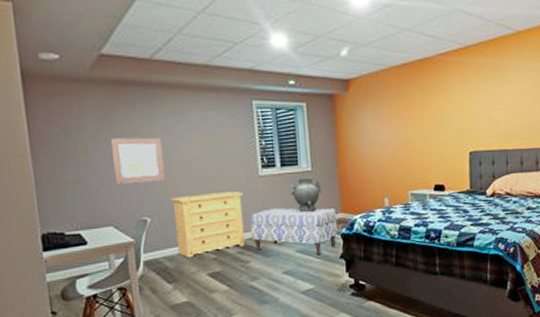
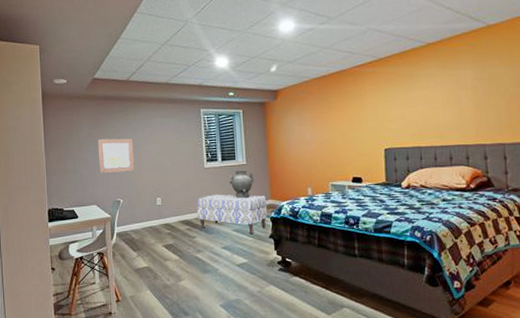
dresser: present [170,191,245,259] -> none [138,180,193,232]

